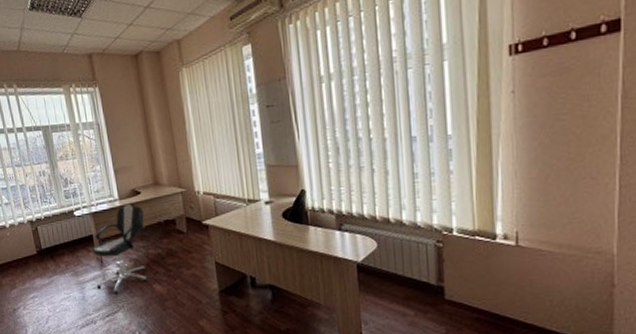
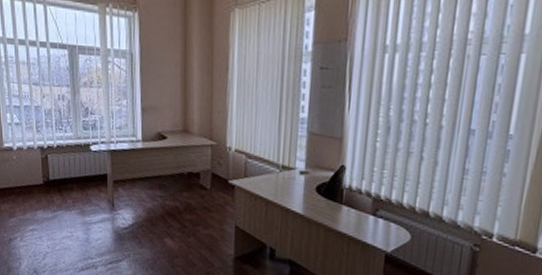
office chair: present [92,202,148,295] -> none [103,146,166,242]

